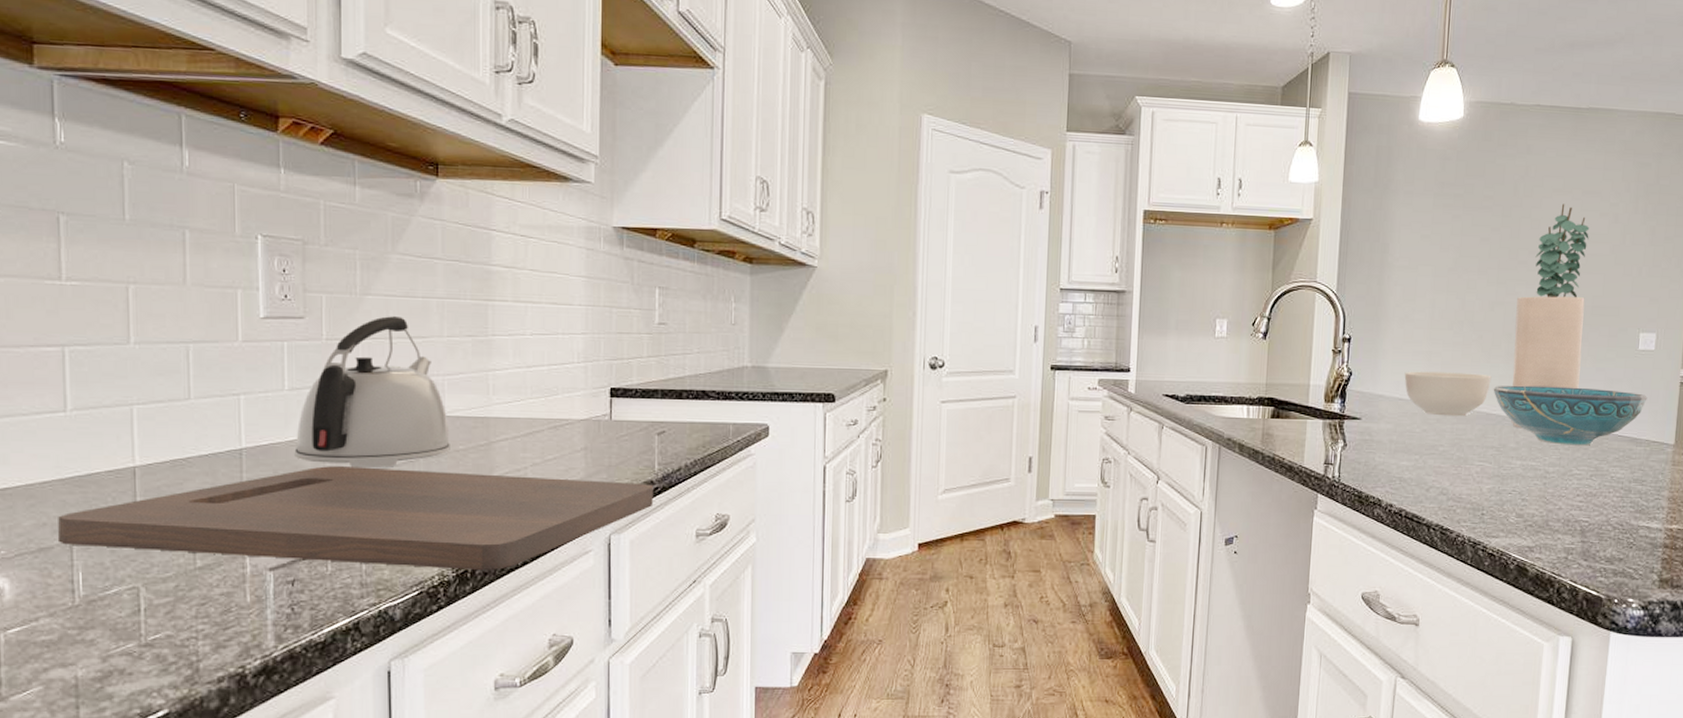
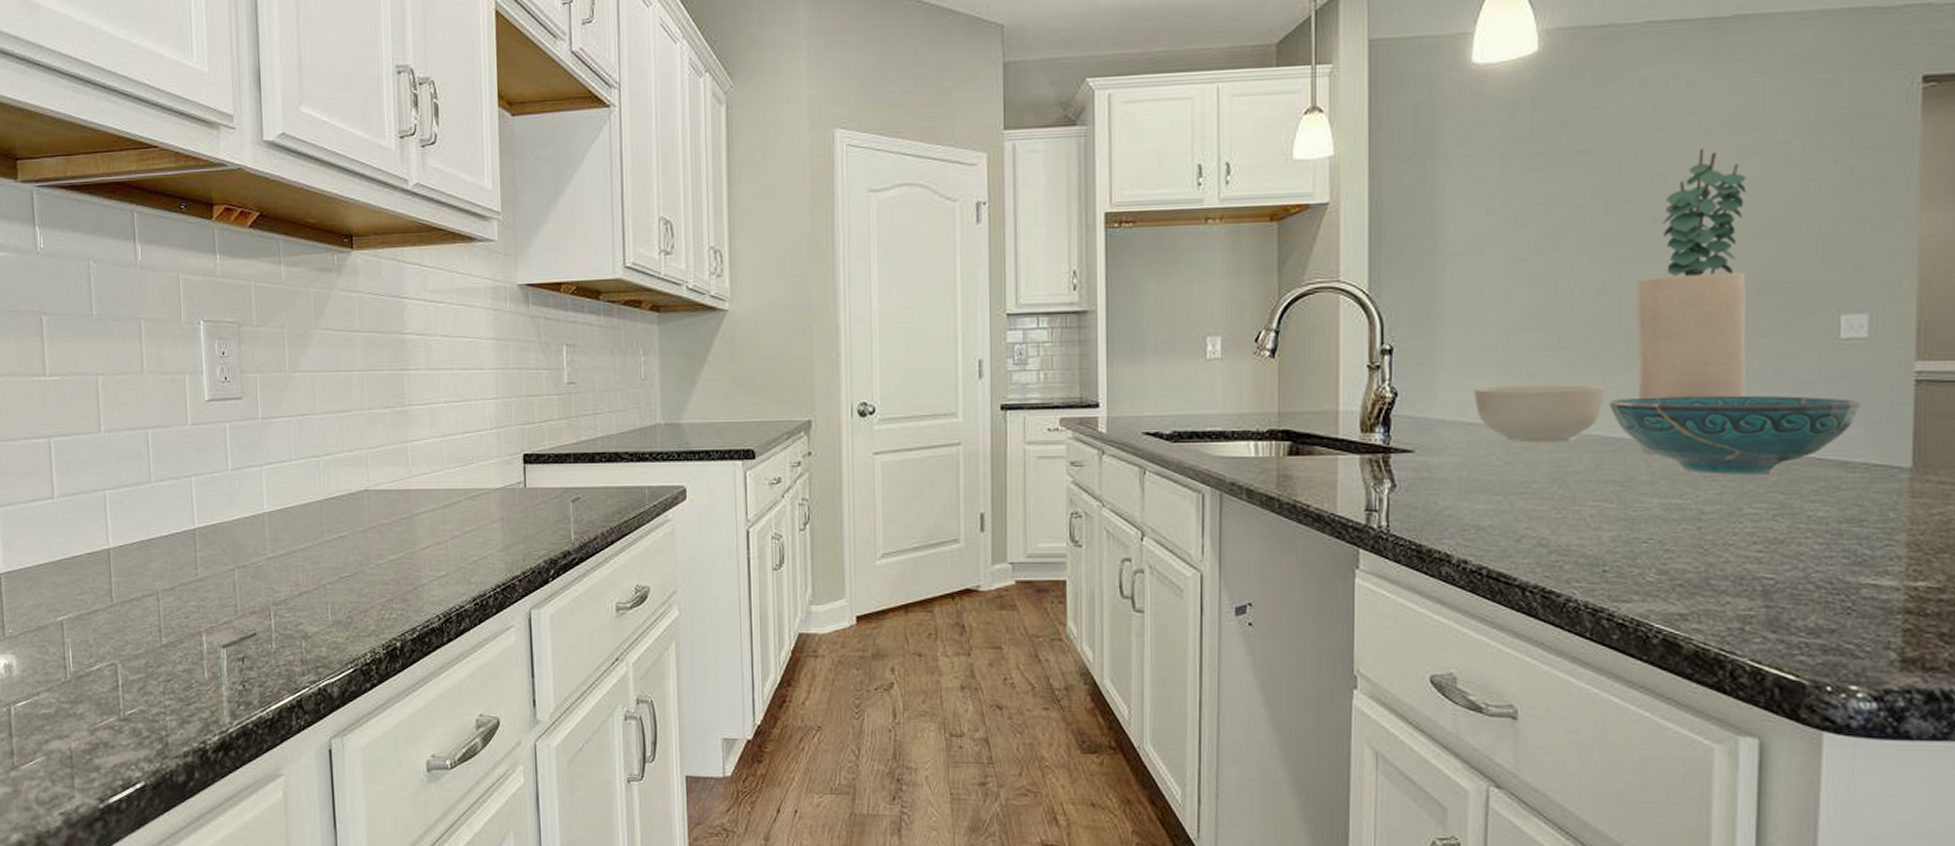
cutting board: present [57,466,654,571] -> none [51,544,572,648]
kettle: present [294,316,450,469] -> none [239,392,376,545]

